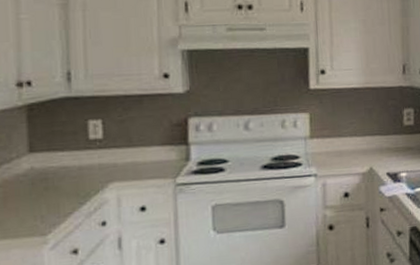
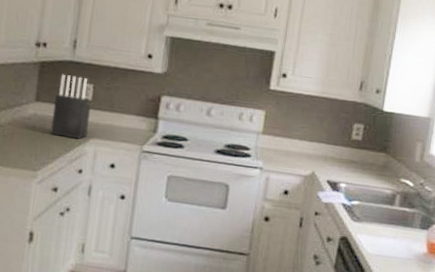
knife block: none [54,113,106,189] -> present [50,74,91,140]

